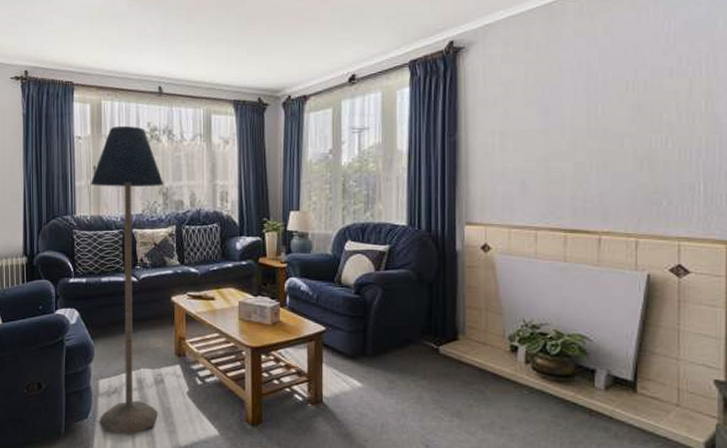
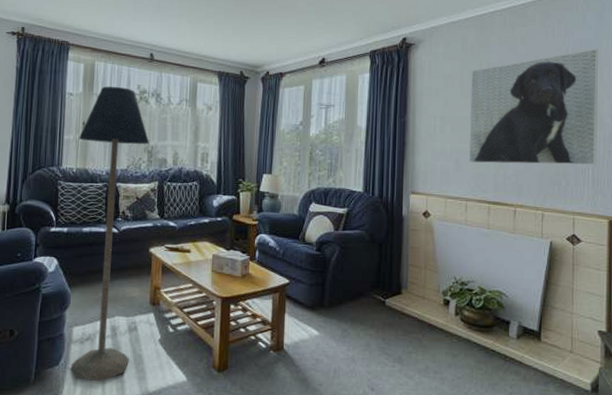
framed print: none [537,30,712,185] -> present [468,48,599,165]

